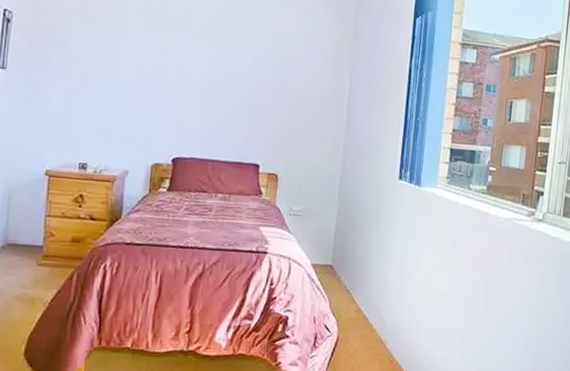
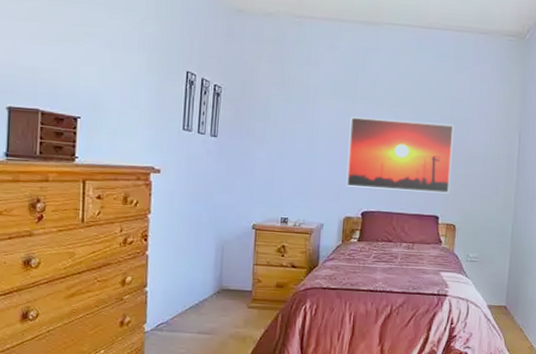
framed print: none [155,51,278,140] -> present [346,117,454,194]

